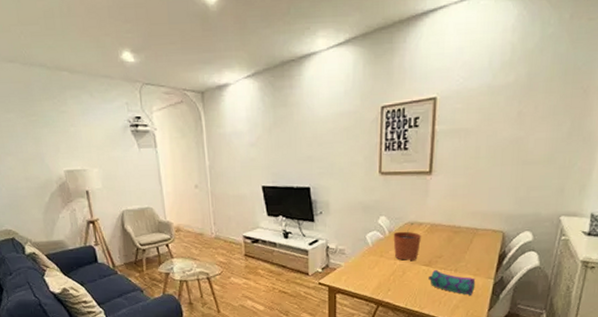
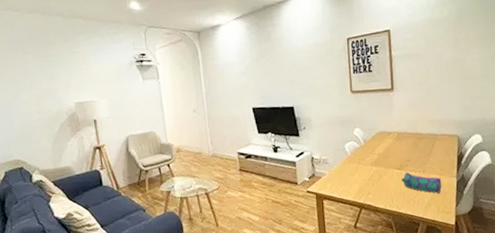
plant pot: present [393,223,421,261] -> none [367,133,391,166]

